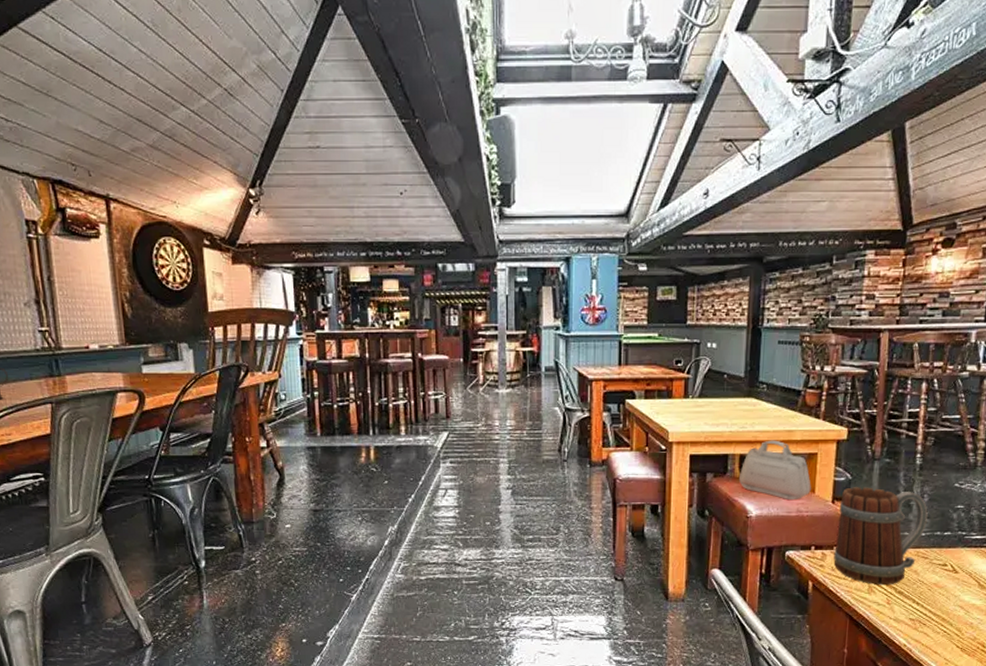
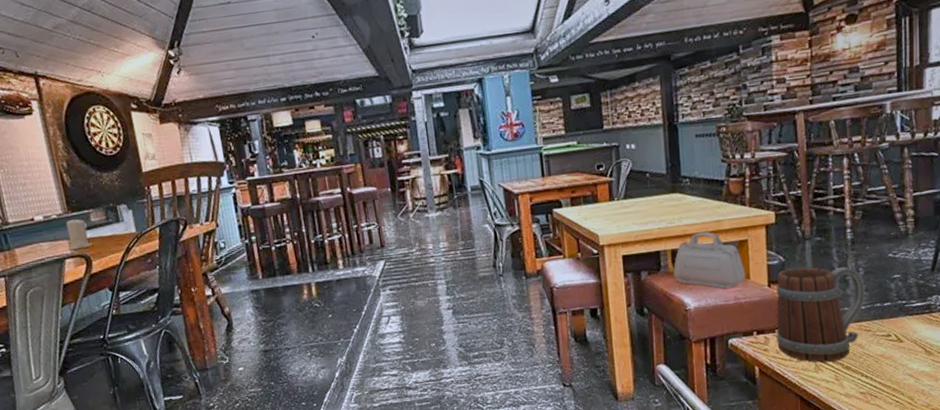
candle: none [121,351,146,384] -> present [66,218,91,251]

